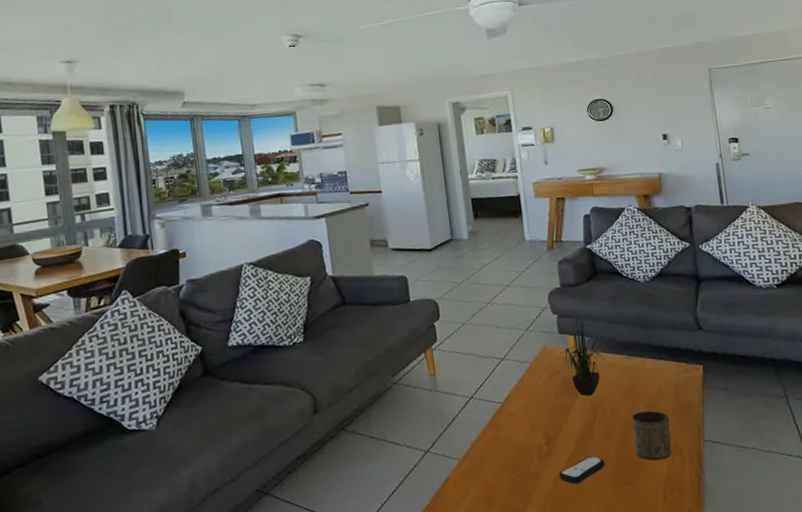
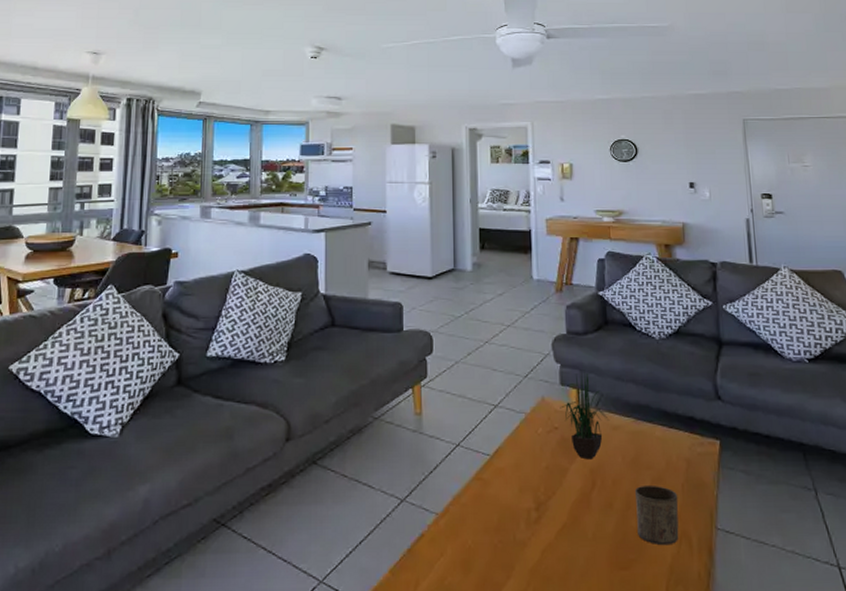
remote control: present [558,456,605,484] -> none [547,530,601,560]

